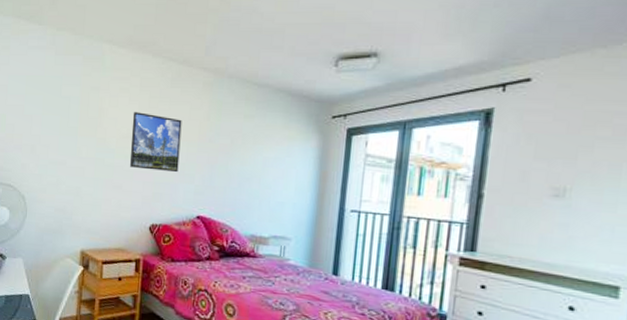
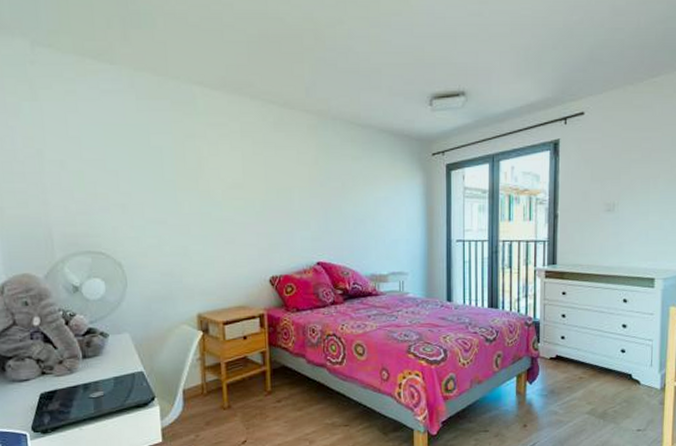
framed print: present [130,112,182,173] -> none [236,160,293,221]

